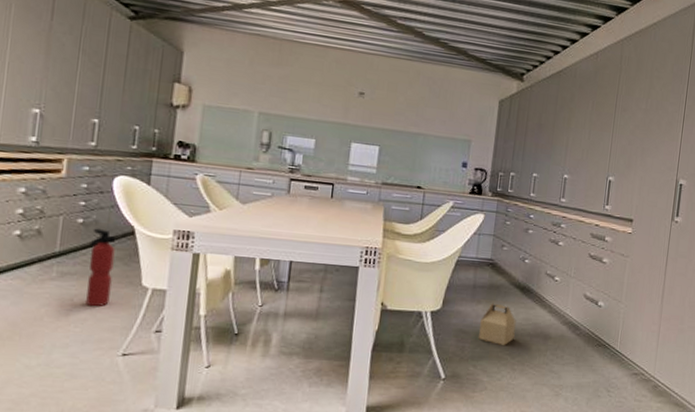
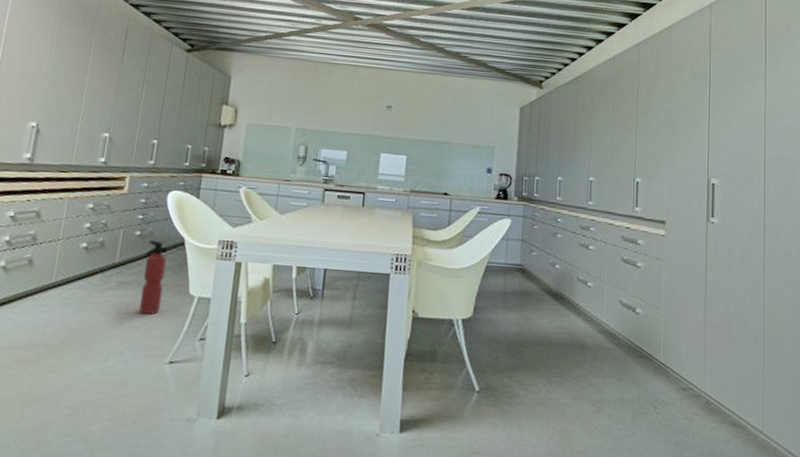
cardboard box: present [478,303,516,346] -> none [512,310,550,357]

